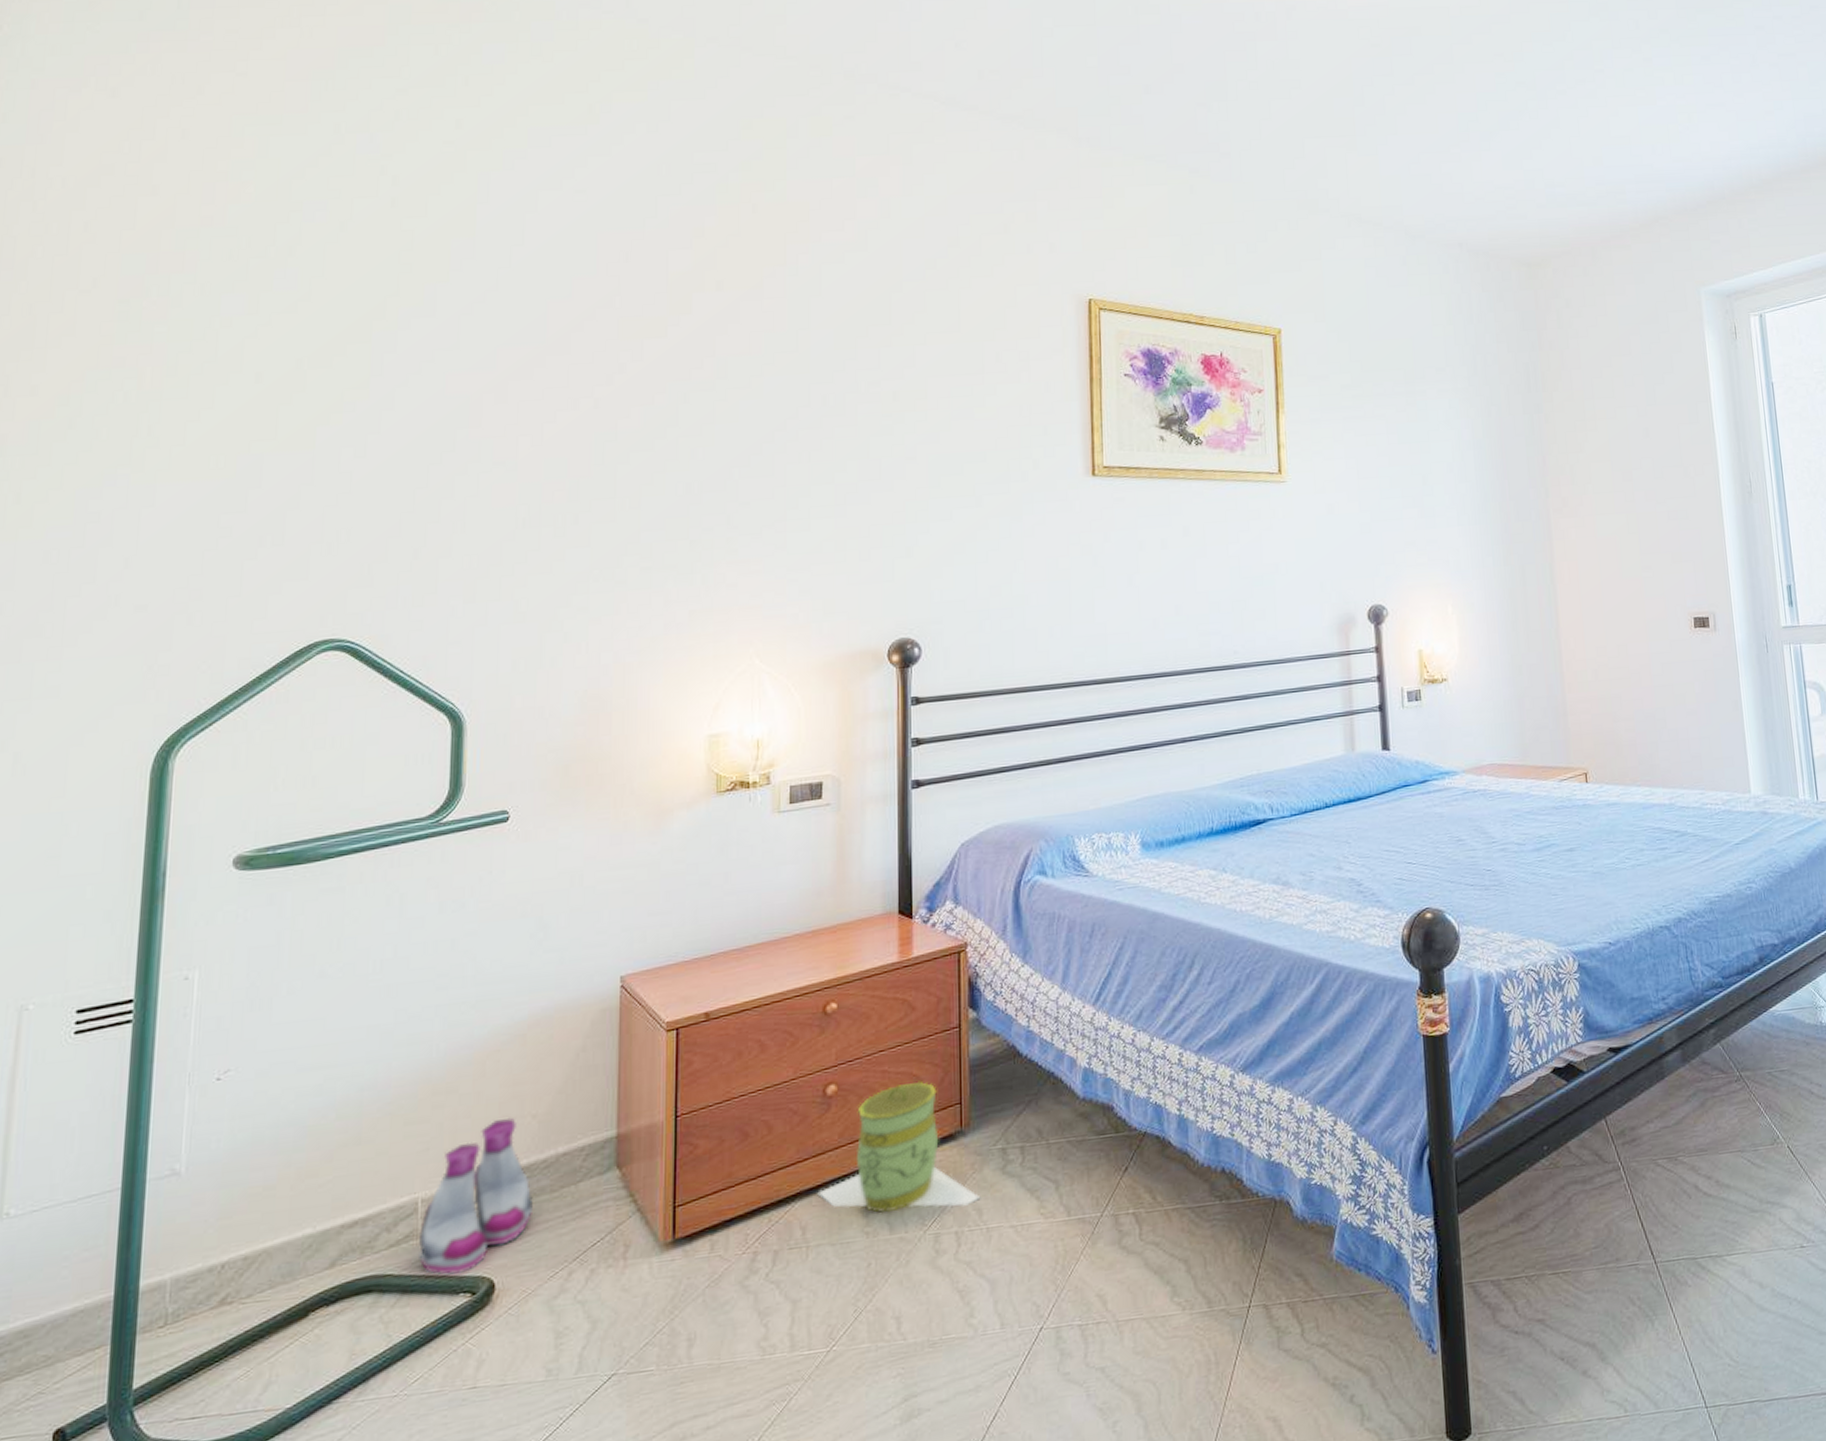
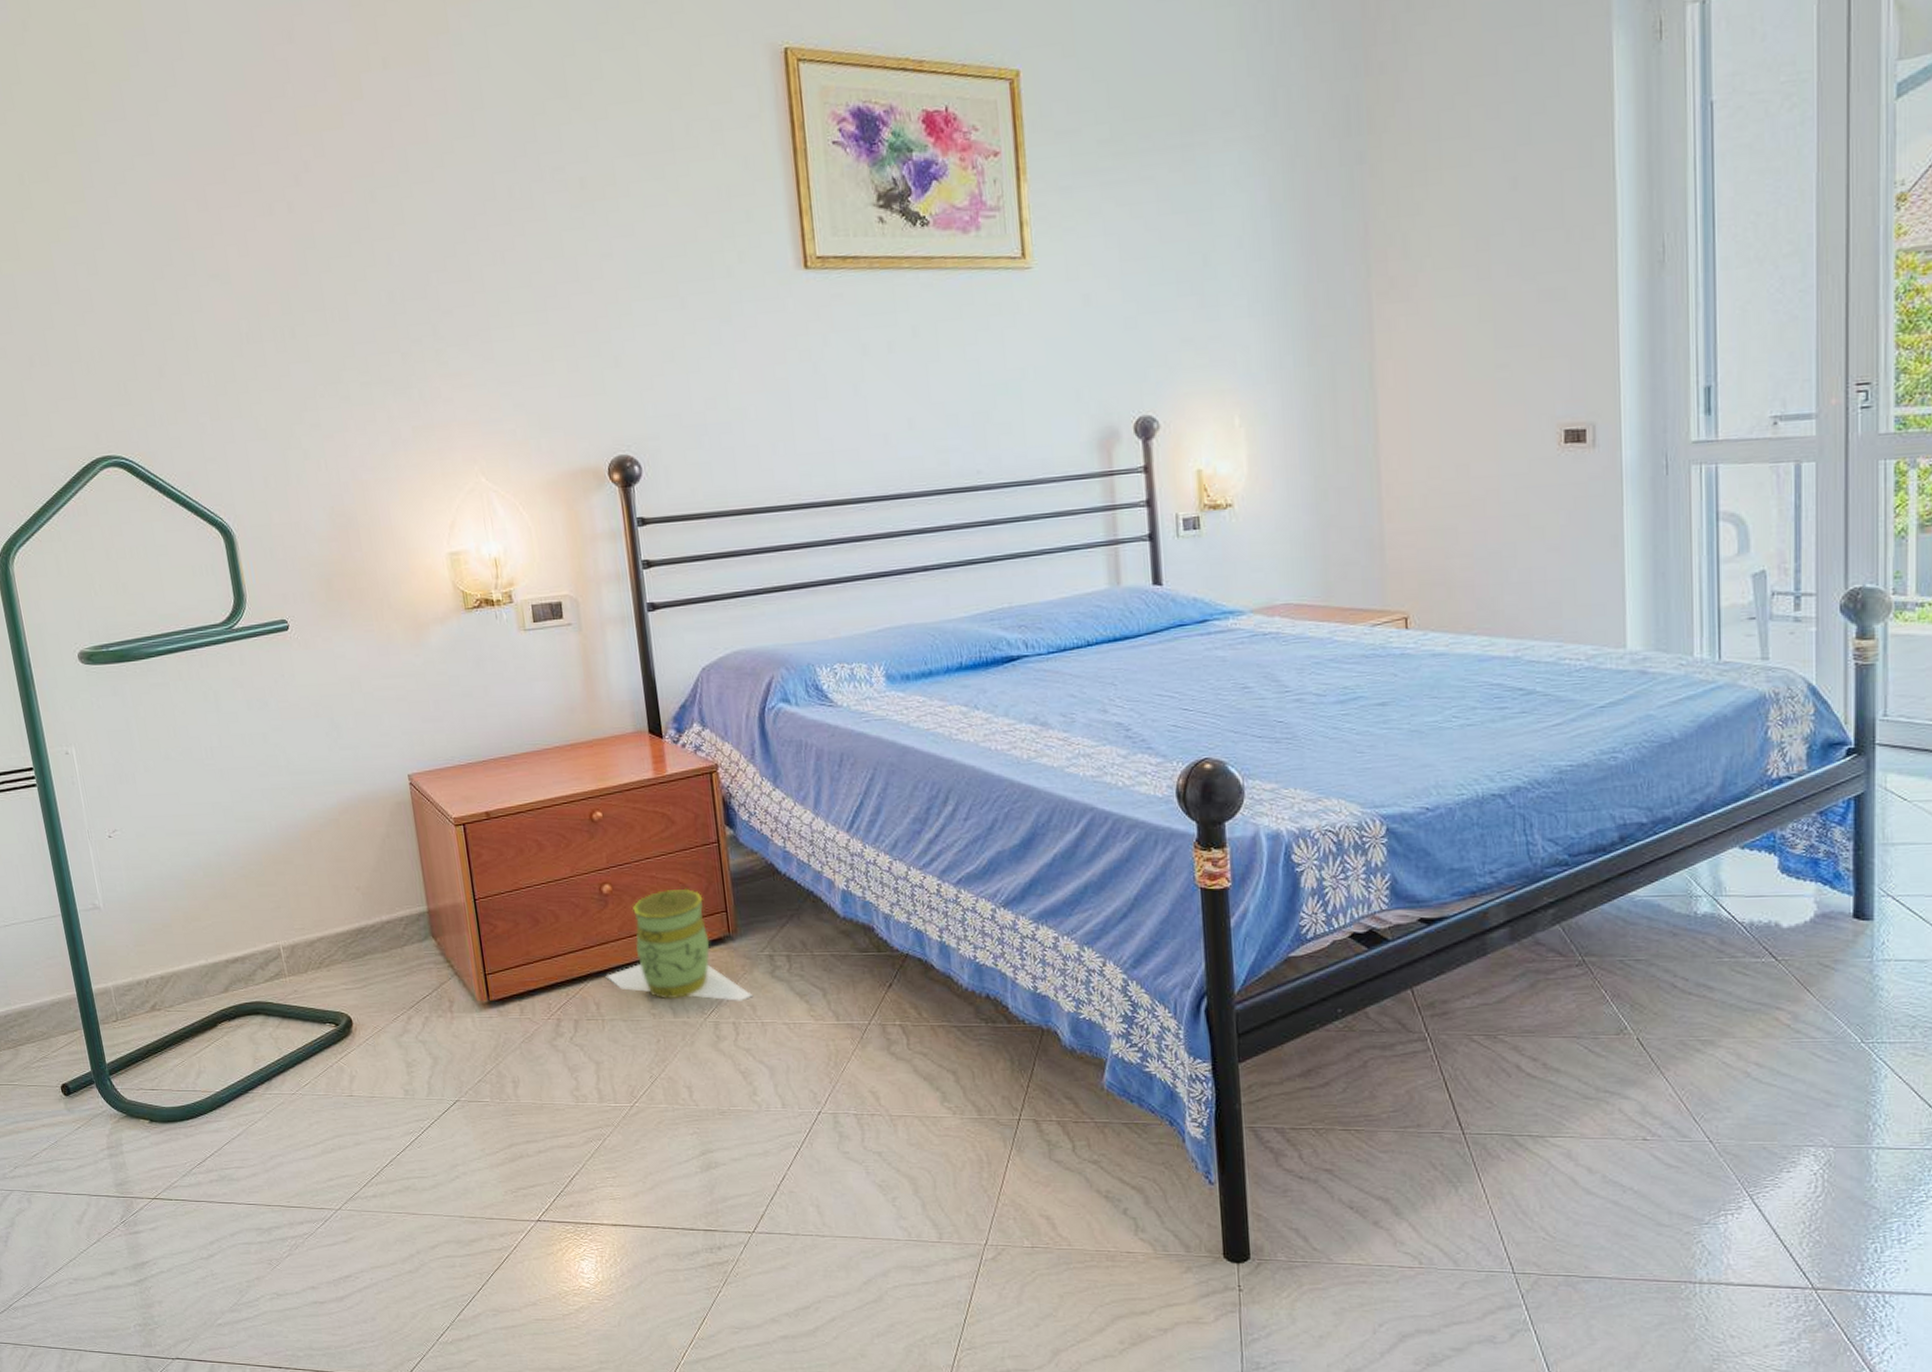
boots: present [419,1117,534,1276] -> none [285,887,371,1008]

